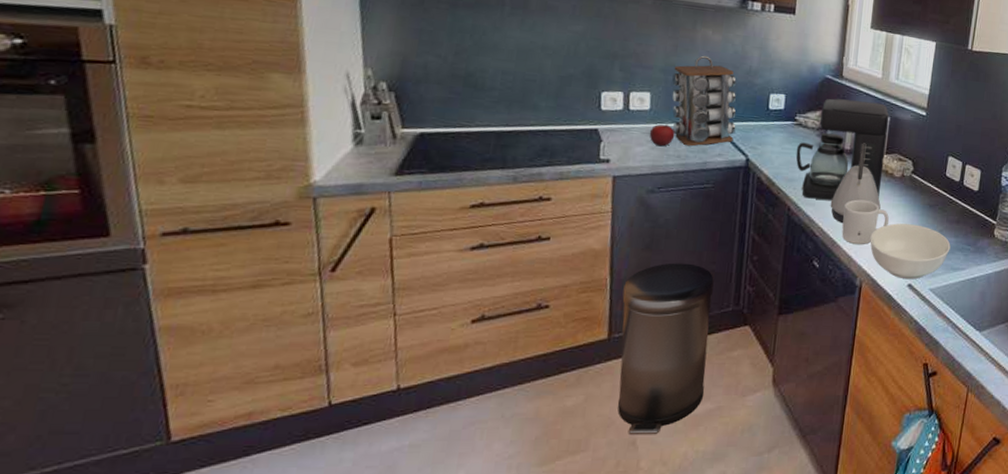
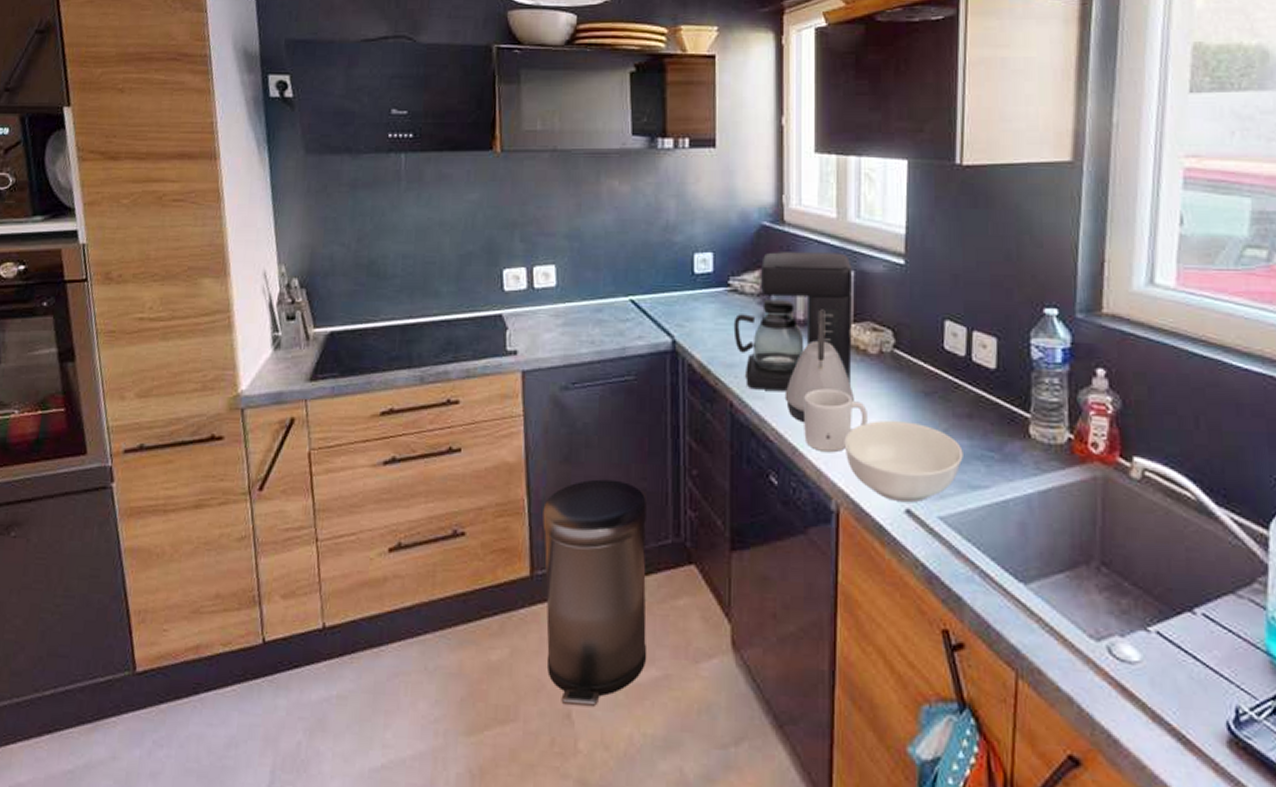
fruit: present [649,124,675,147] -> none [557,303,587,331]
spice rack: present [672,55,737,147] -> none [578,213,657,329]

